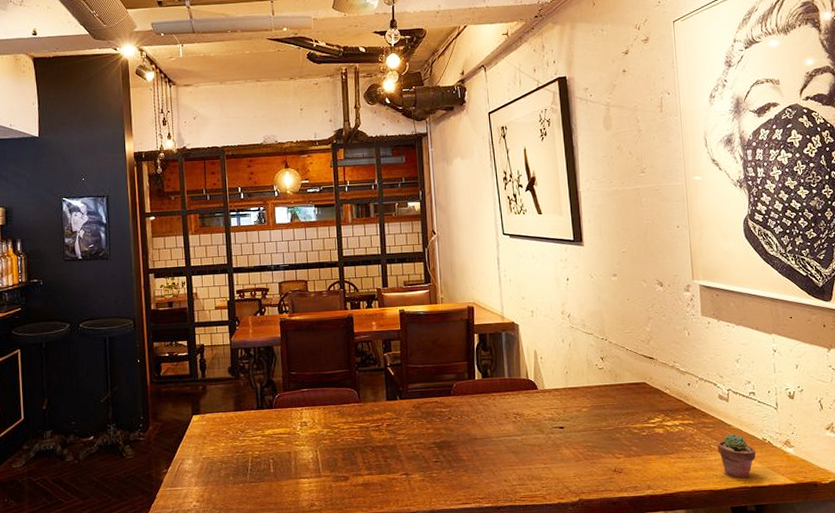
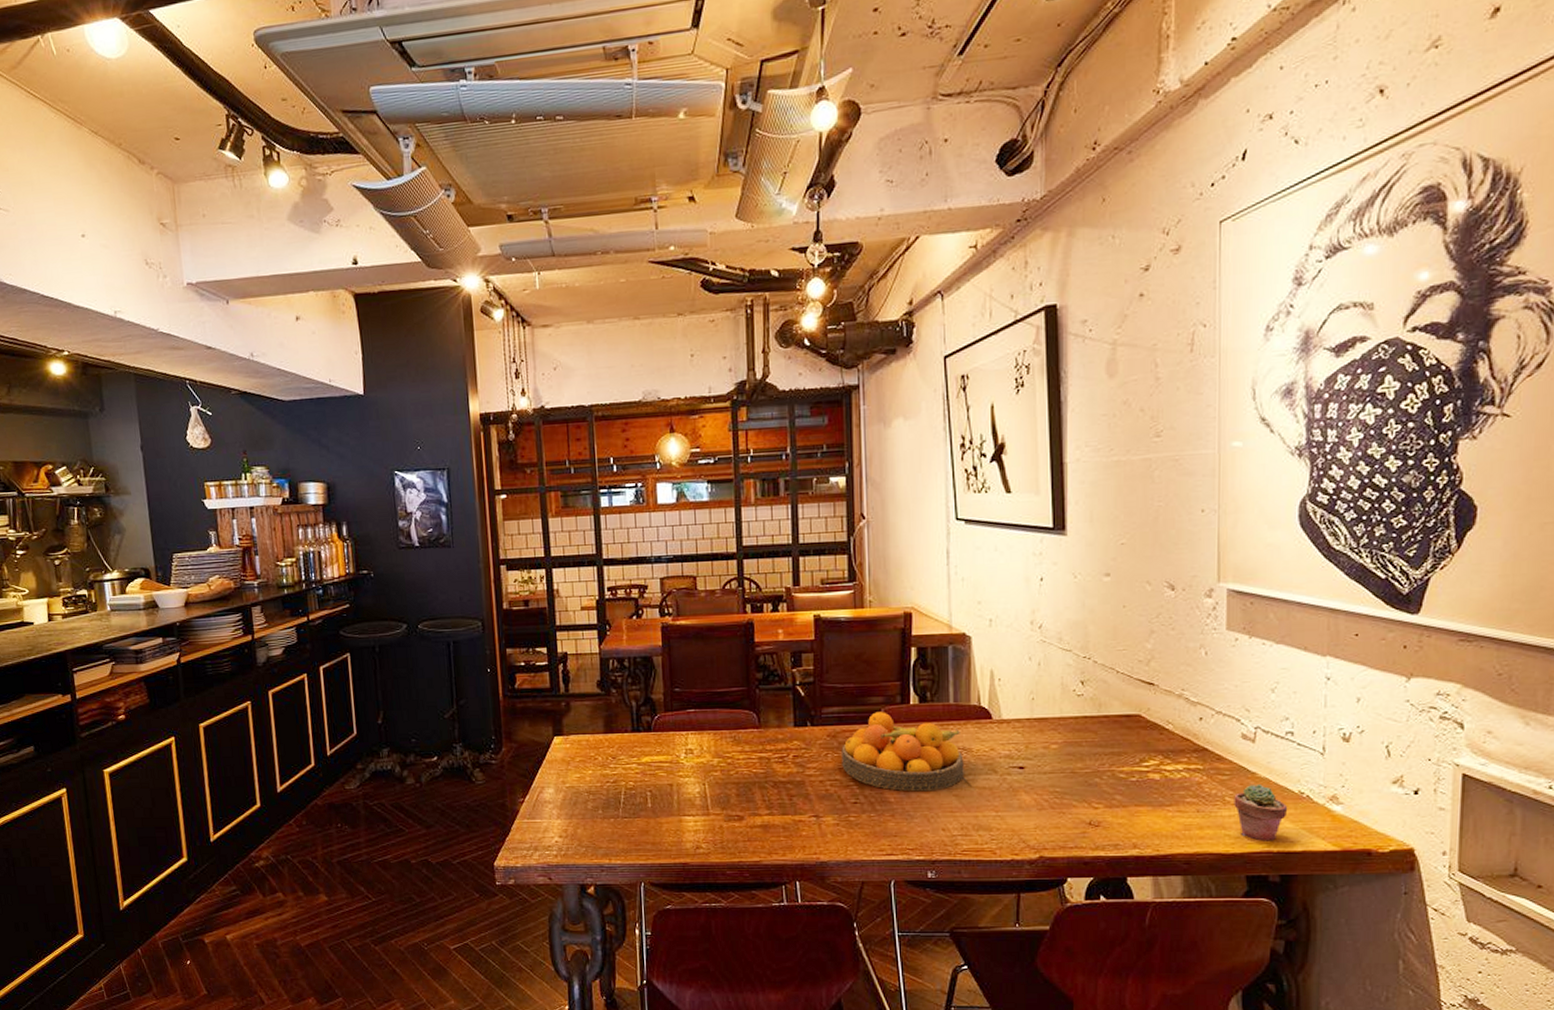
fruit bowl: none [424,386,519,451] -> present [841,712,964,792]

